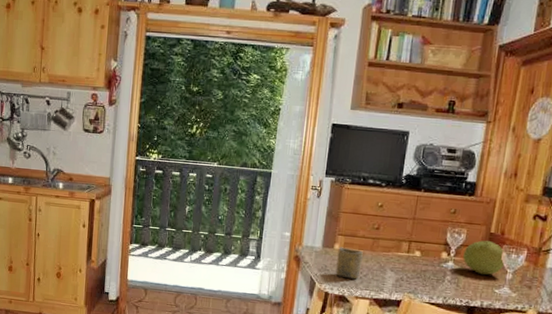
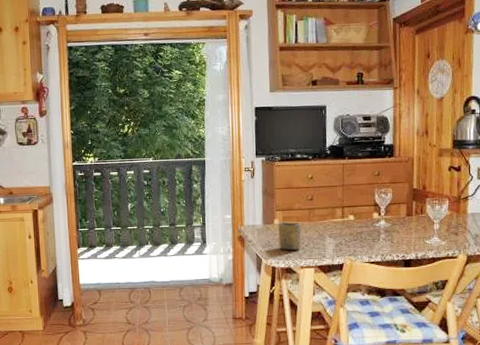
fruit: present [463,240,507,276] -> none [392,196,432,229]

